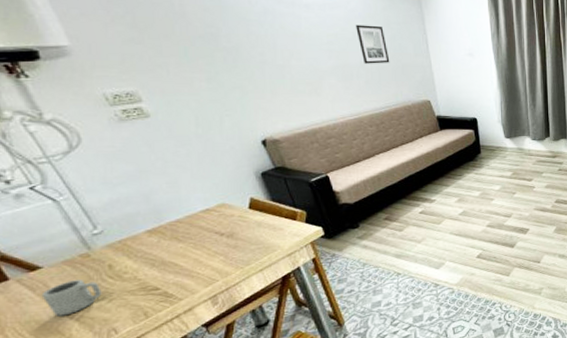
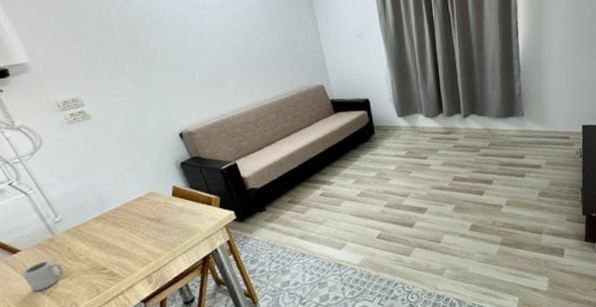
wall art: present [356,24,390,64] -> none [253,17,285,55]

